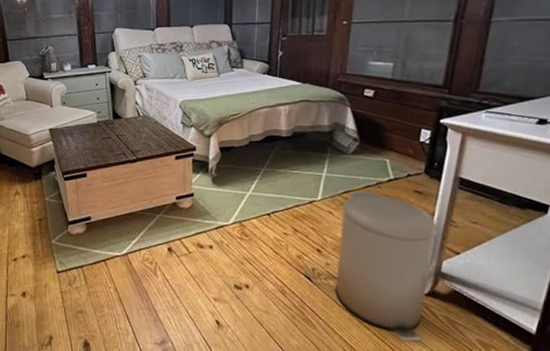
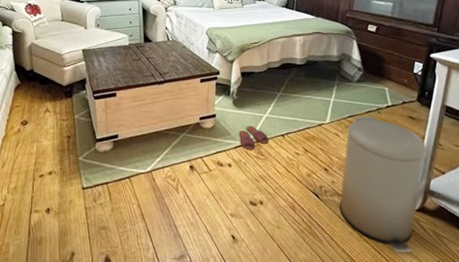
slippers: none [220,205,253,230] -> present [239,126,269,150]

